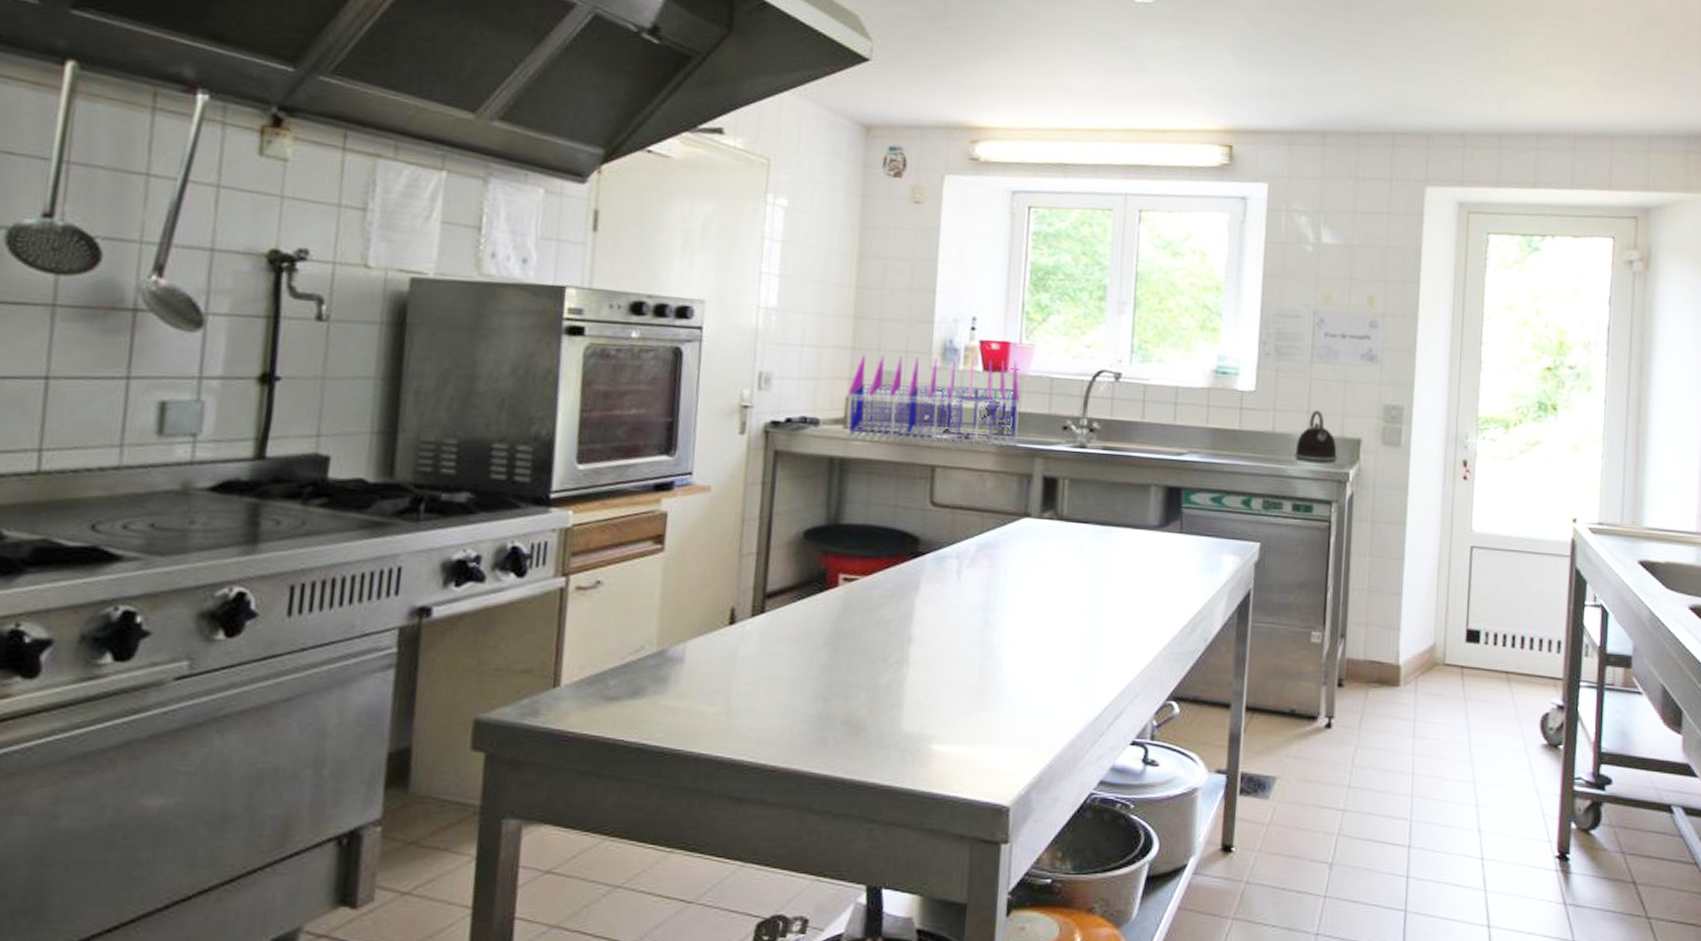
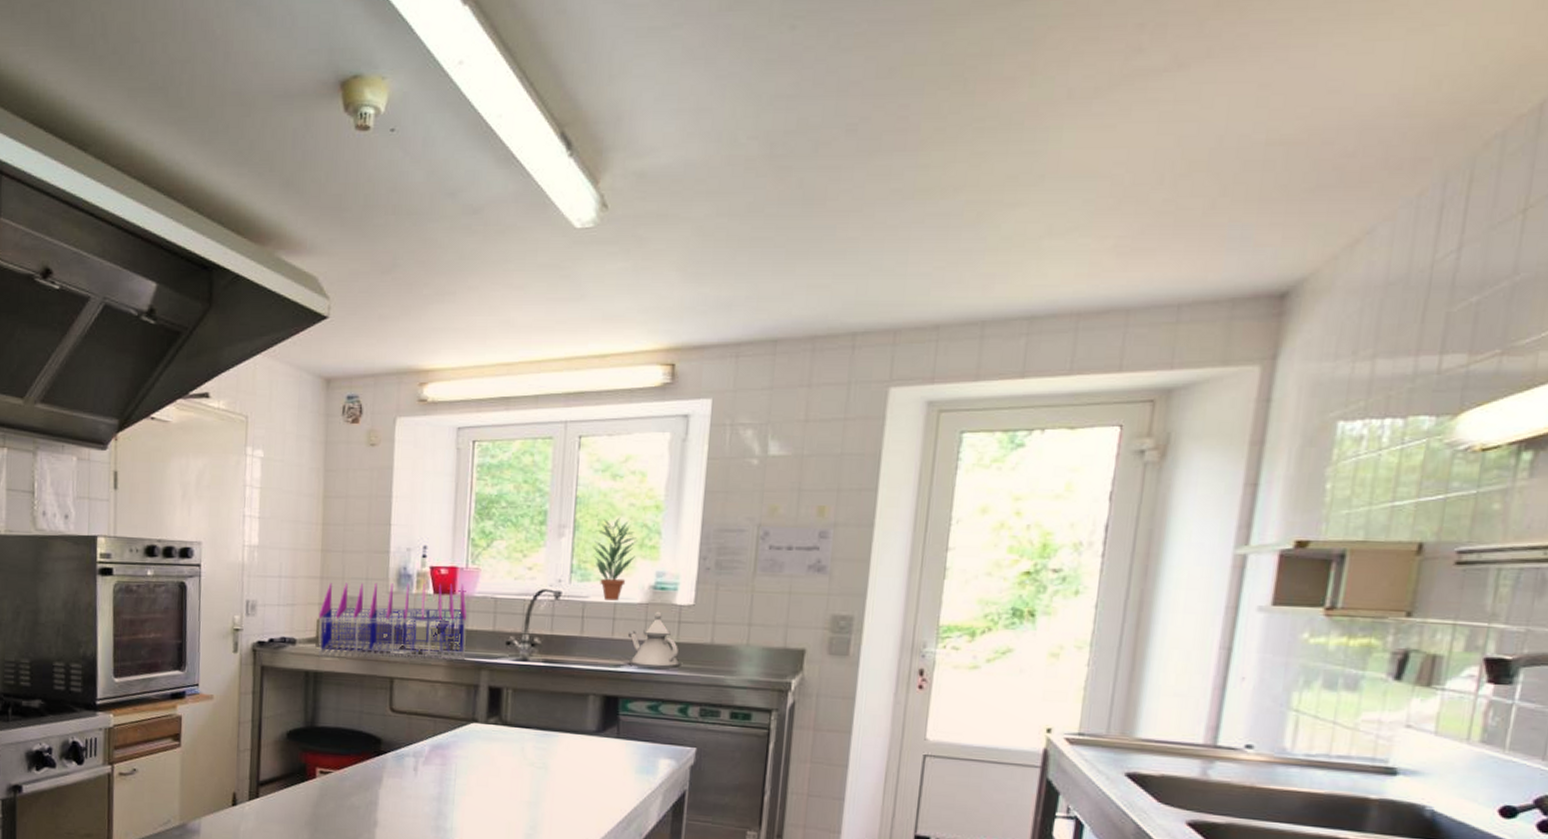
potted plant: none [1154,296,1198,384] -> present [593,517,637,601]
teapot: none [1190,396,1244,458] -> present [627,611,681,669]
kettle: present [1295,409,1337,464] -> none [734,621,779,674]

